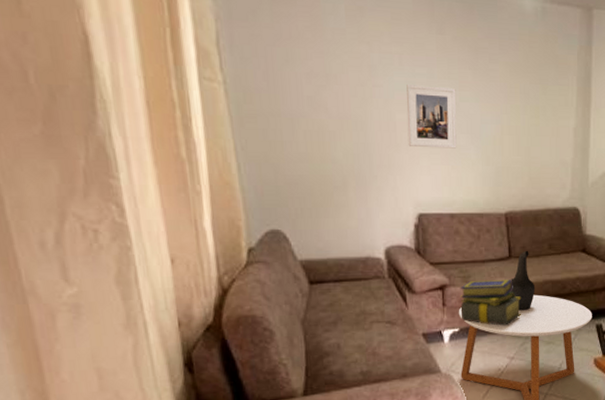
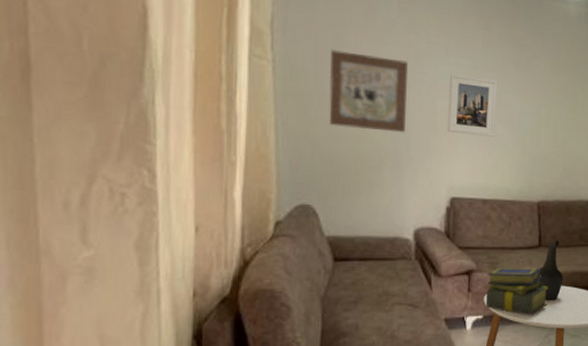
wall art: none [282,67,366,151] -> present [329,50,408,133]

